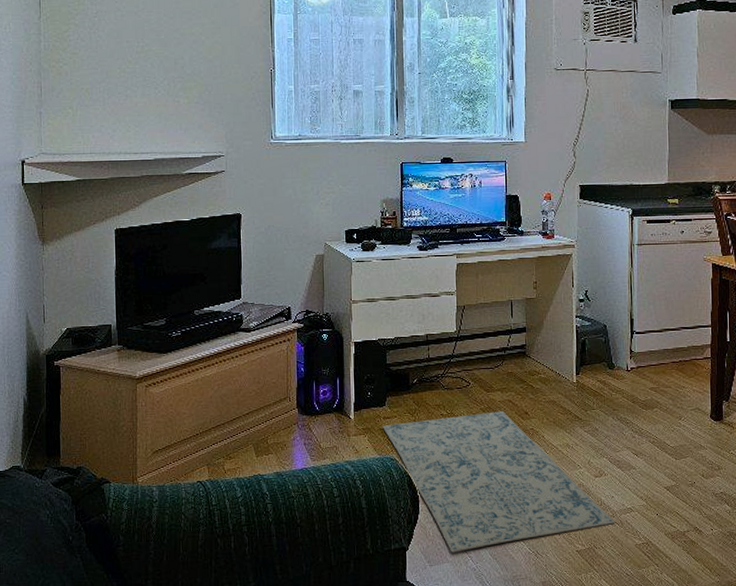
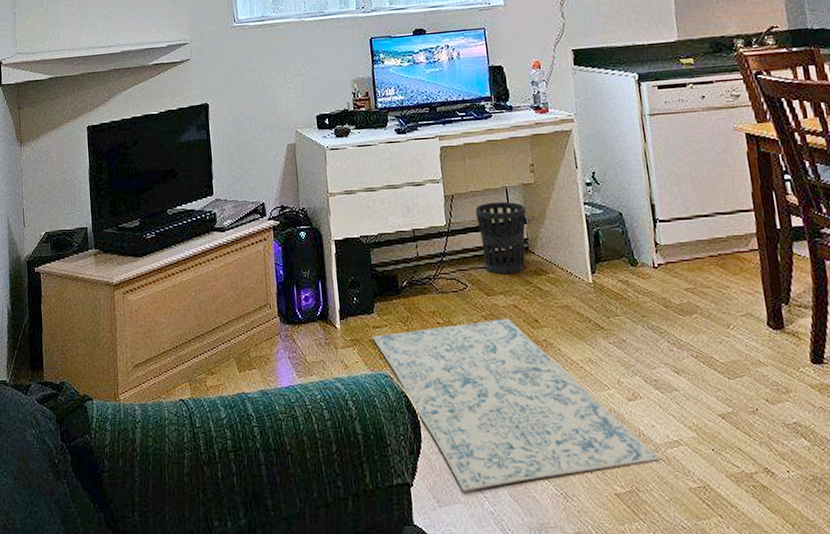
wastebasket: none [483,313,527,375] -> present [475,201,527,275]

